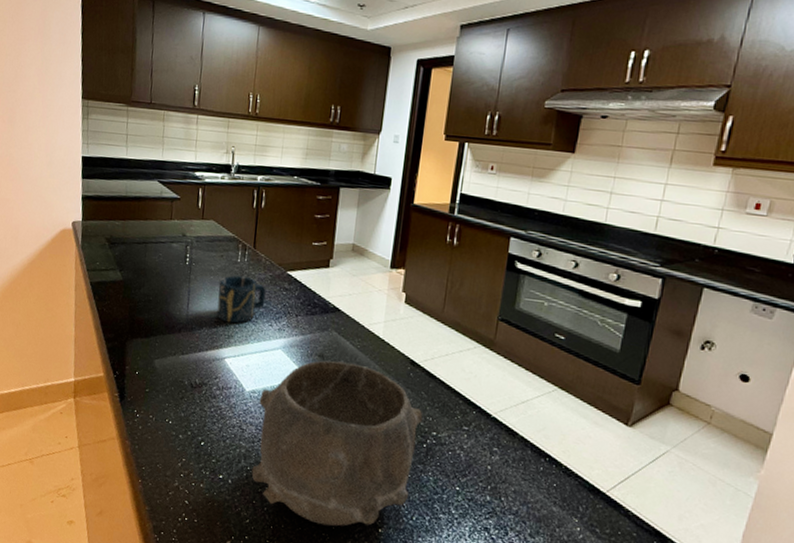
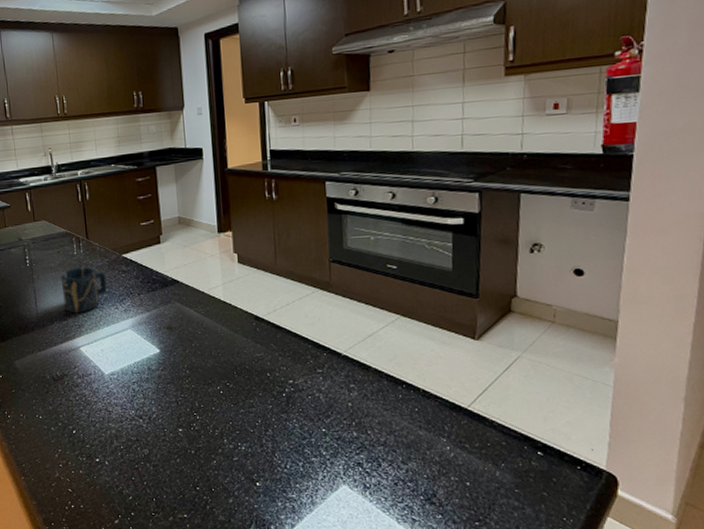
bowl: present [251,360,423,527] -> none [119,329,279,489]

